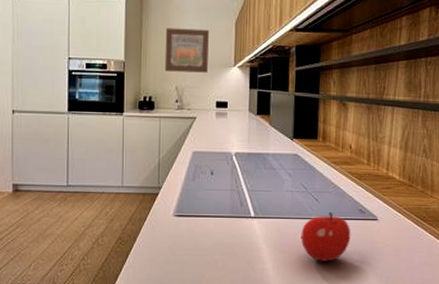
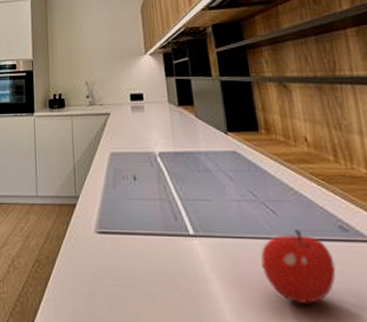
wall art: present [164,28,209,73] -> none [70,19,117,66]

